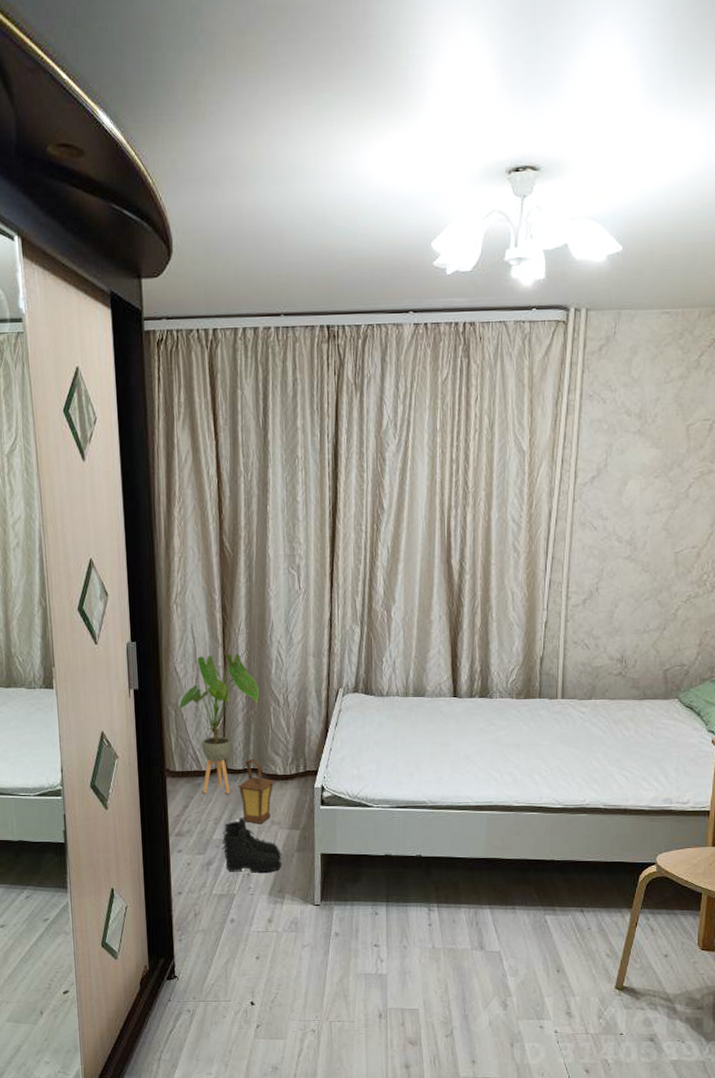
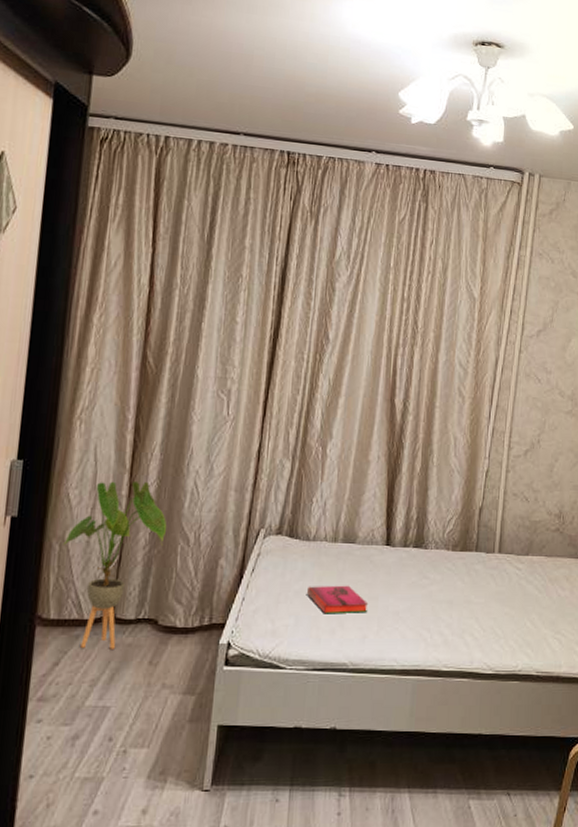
boots: present [221,818,282,873] -> none [94,679,170,750]
lantern: present [238,759,274,824] -> none [126,607,171,688]
hardback book: none [386,734,442,760] -> present [307,585,369,614]

